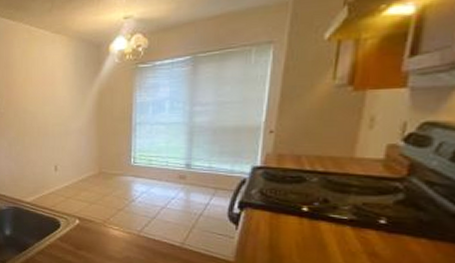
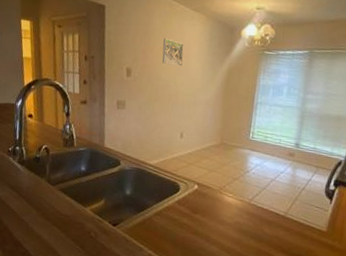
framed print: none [26,67,49,96] -> present [162,38,184,66]

